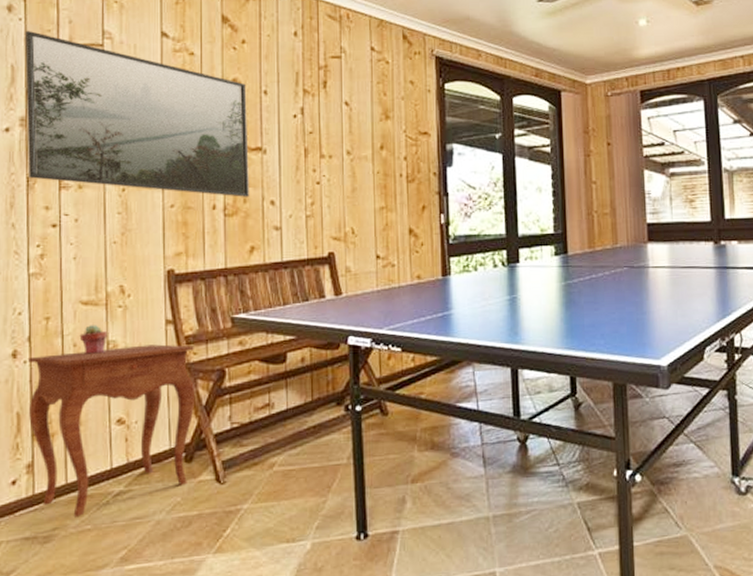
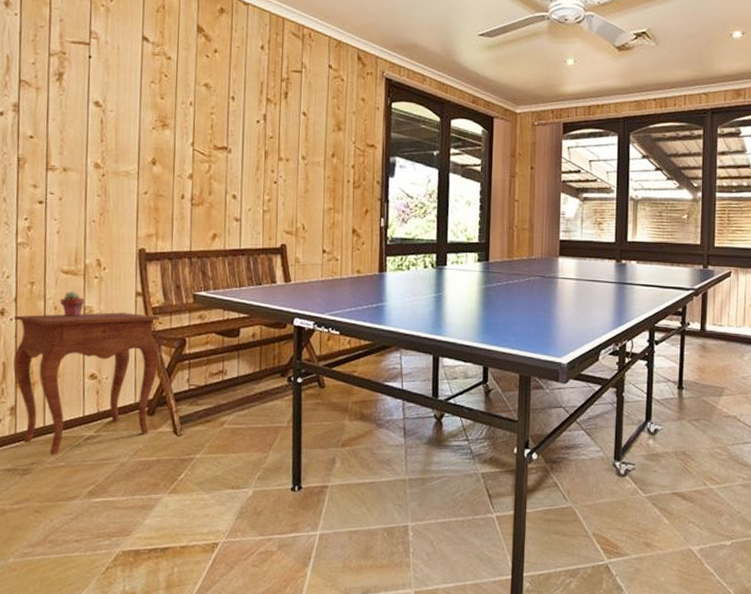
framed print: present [25,30,249,197] -> none [18,24,216,190]

